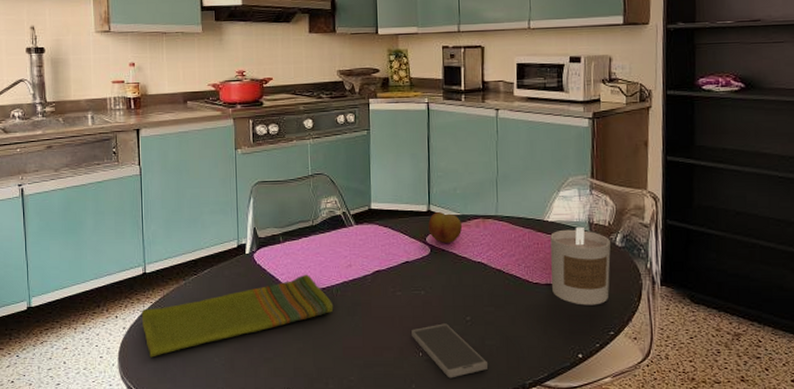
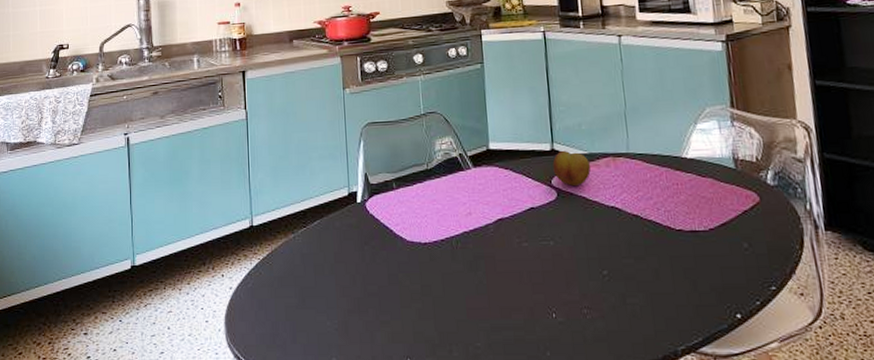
dish towel: present [141,274,334,358] -> none [248,224,454,322]
smartphone: present [411,323,489,378] -> none [542,279,633,344]
candle: present [550,228,611,306] -> none [691,164,765,256]

